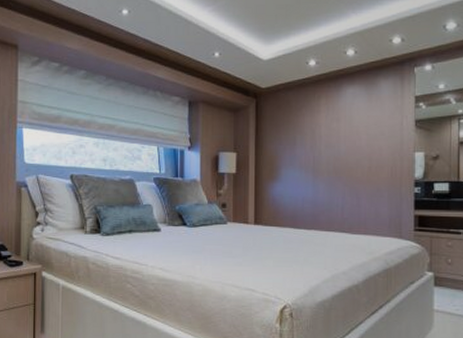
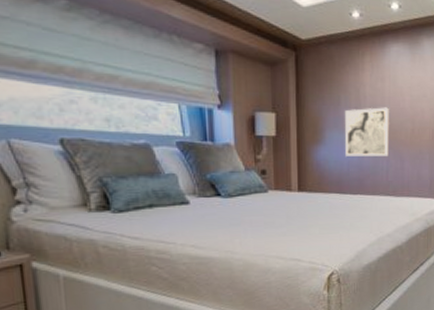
wall art: none [300,146,345,193] -> present [345,107,389,156]

